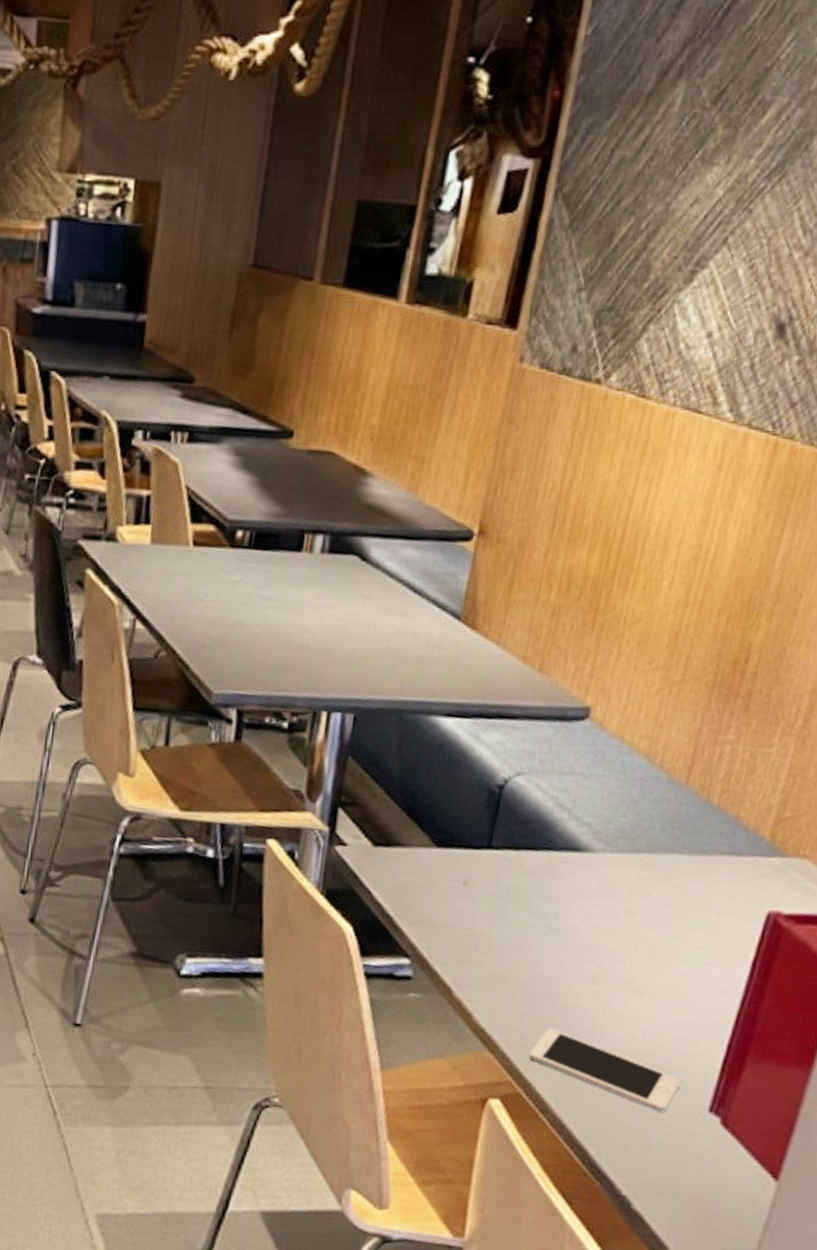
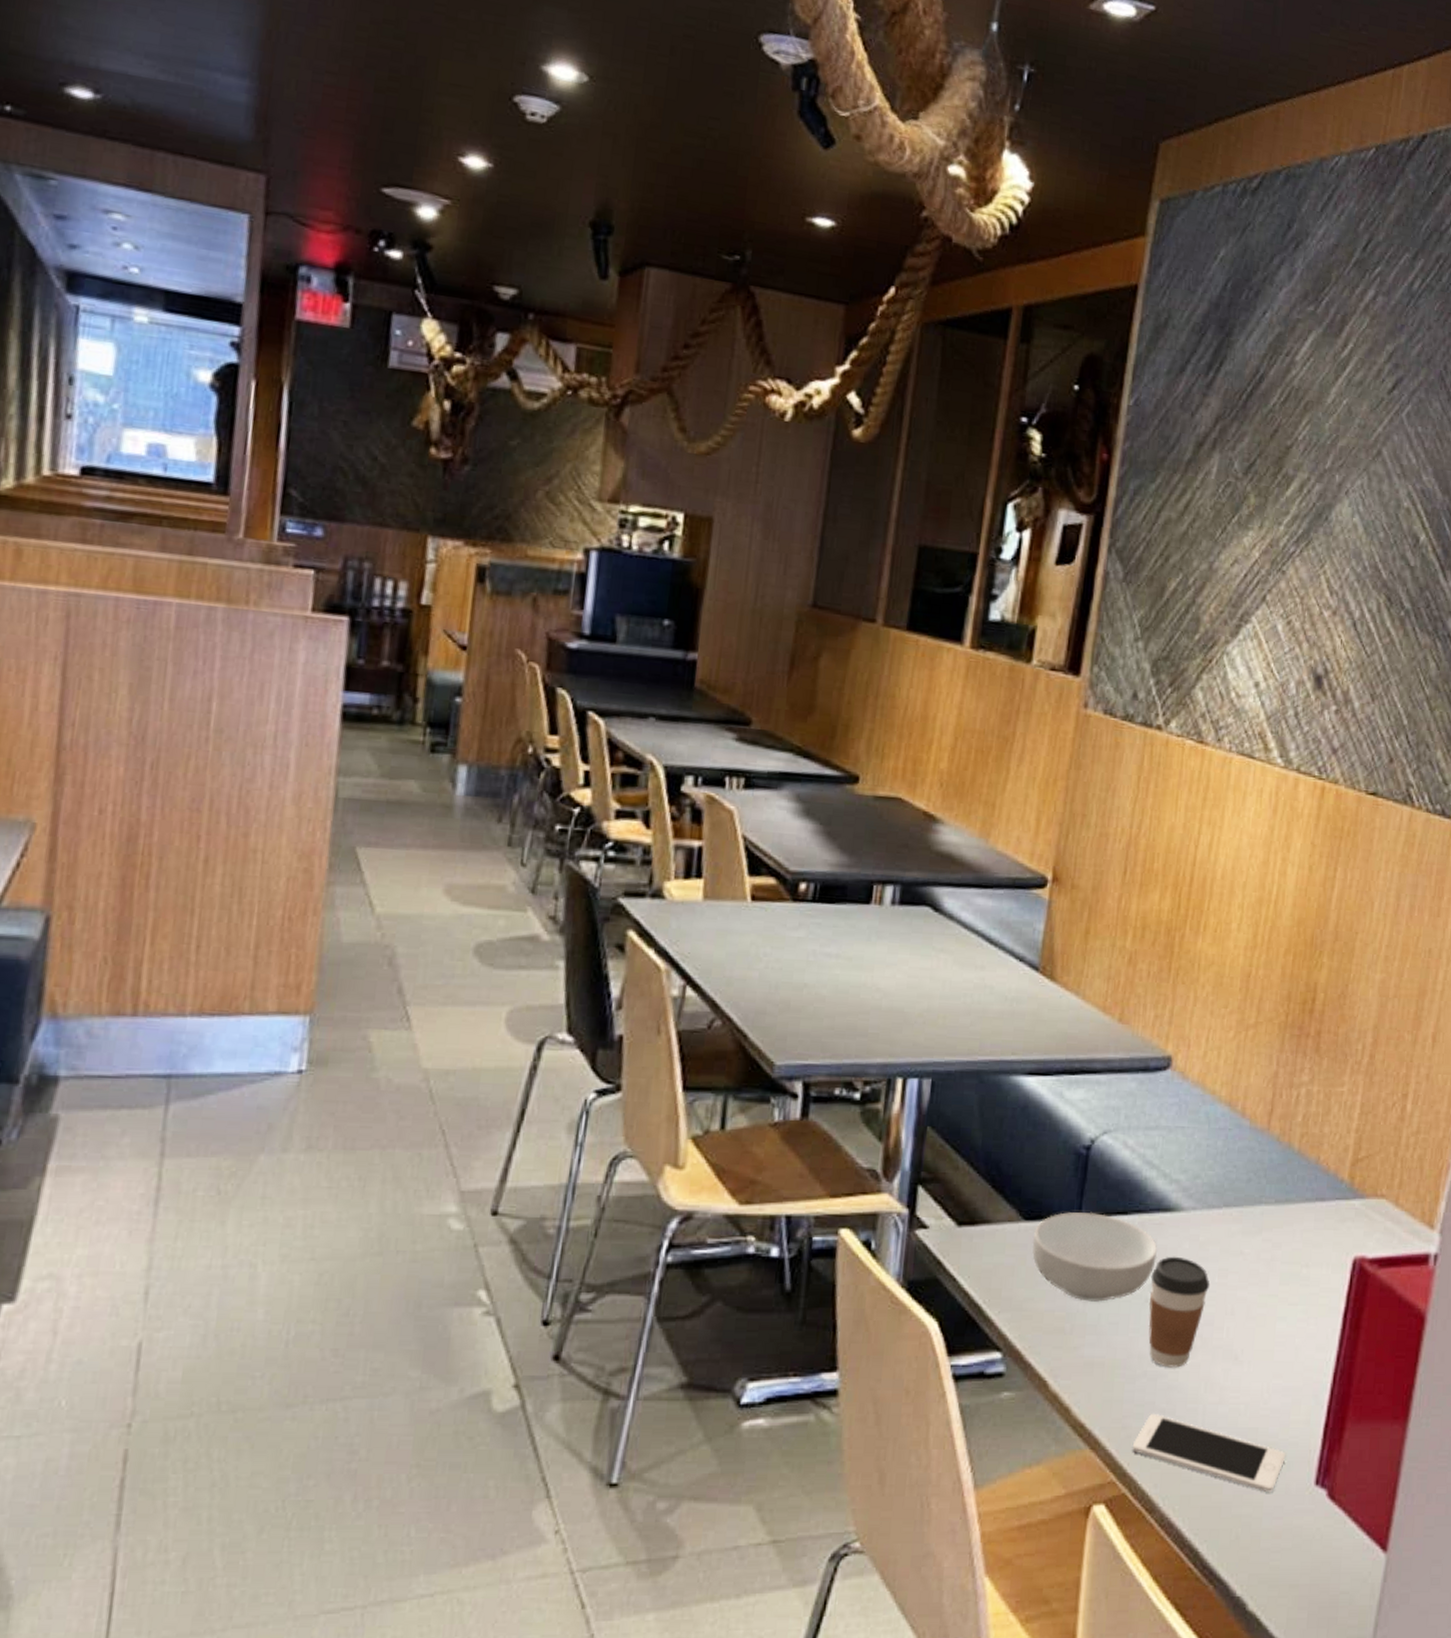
cereal bowl: none [442,843,565,926] -> present [1031,1212,1157,1302]
coffee cup: none [551,892,616,992] -> present [1148,1256,1211,1368]

